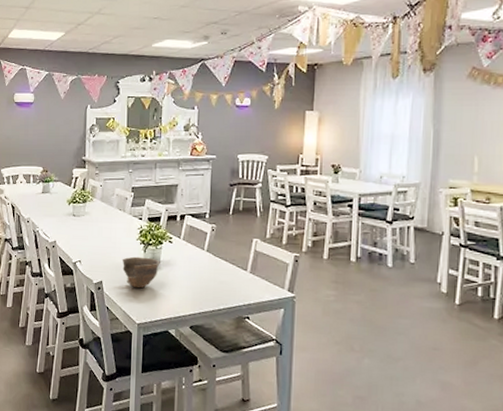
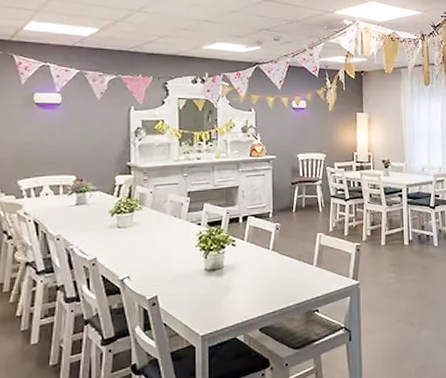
ceramic bowl: present [122,256,160,289] -> none [179,263,224,298]

